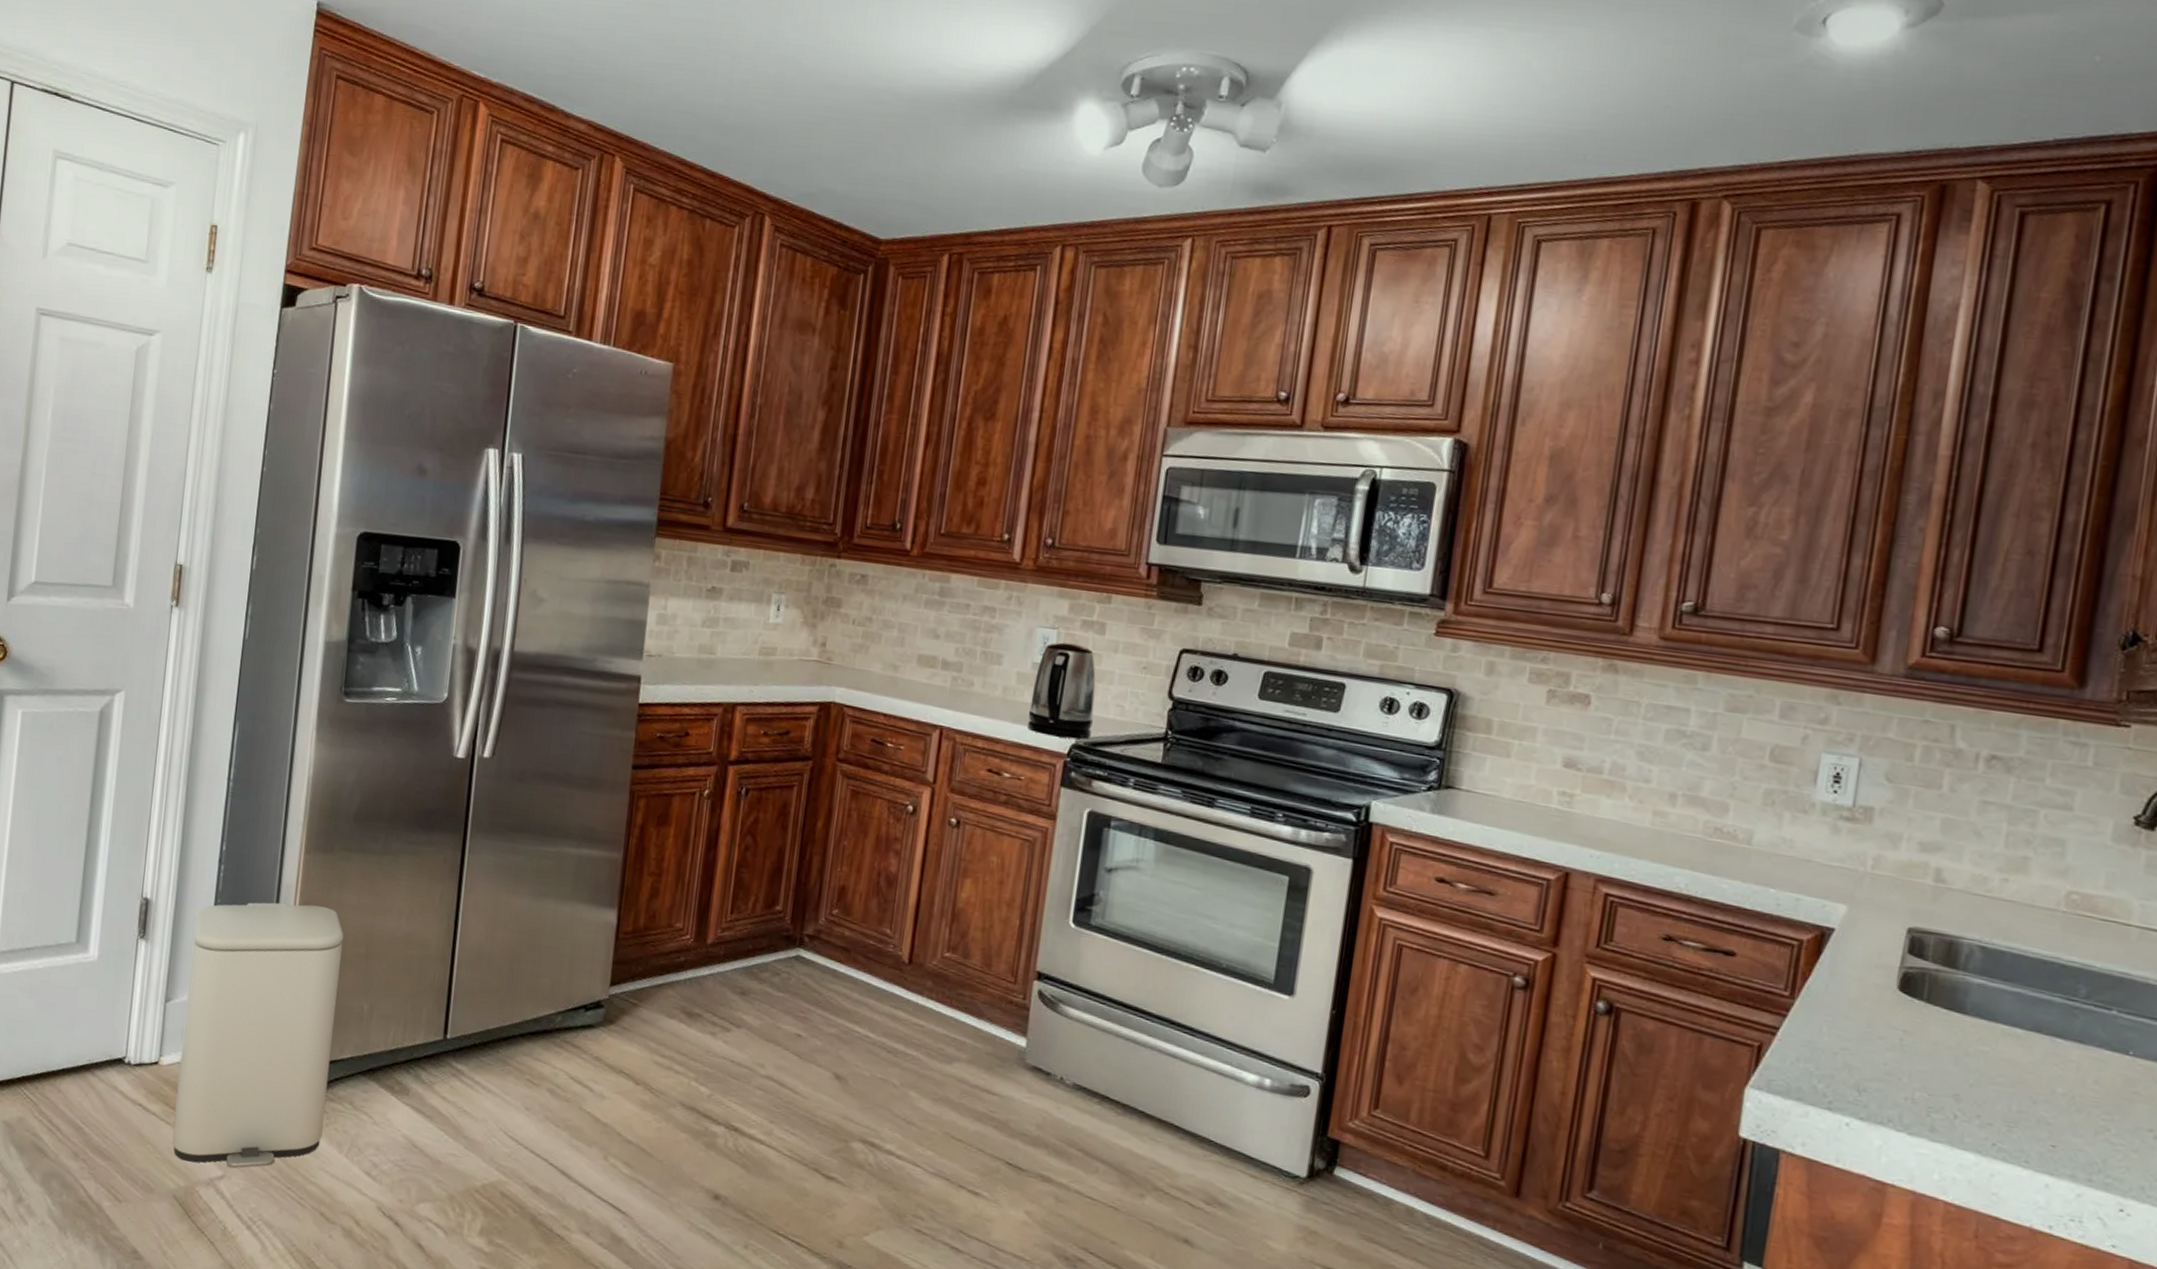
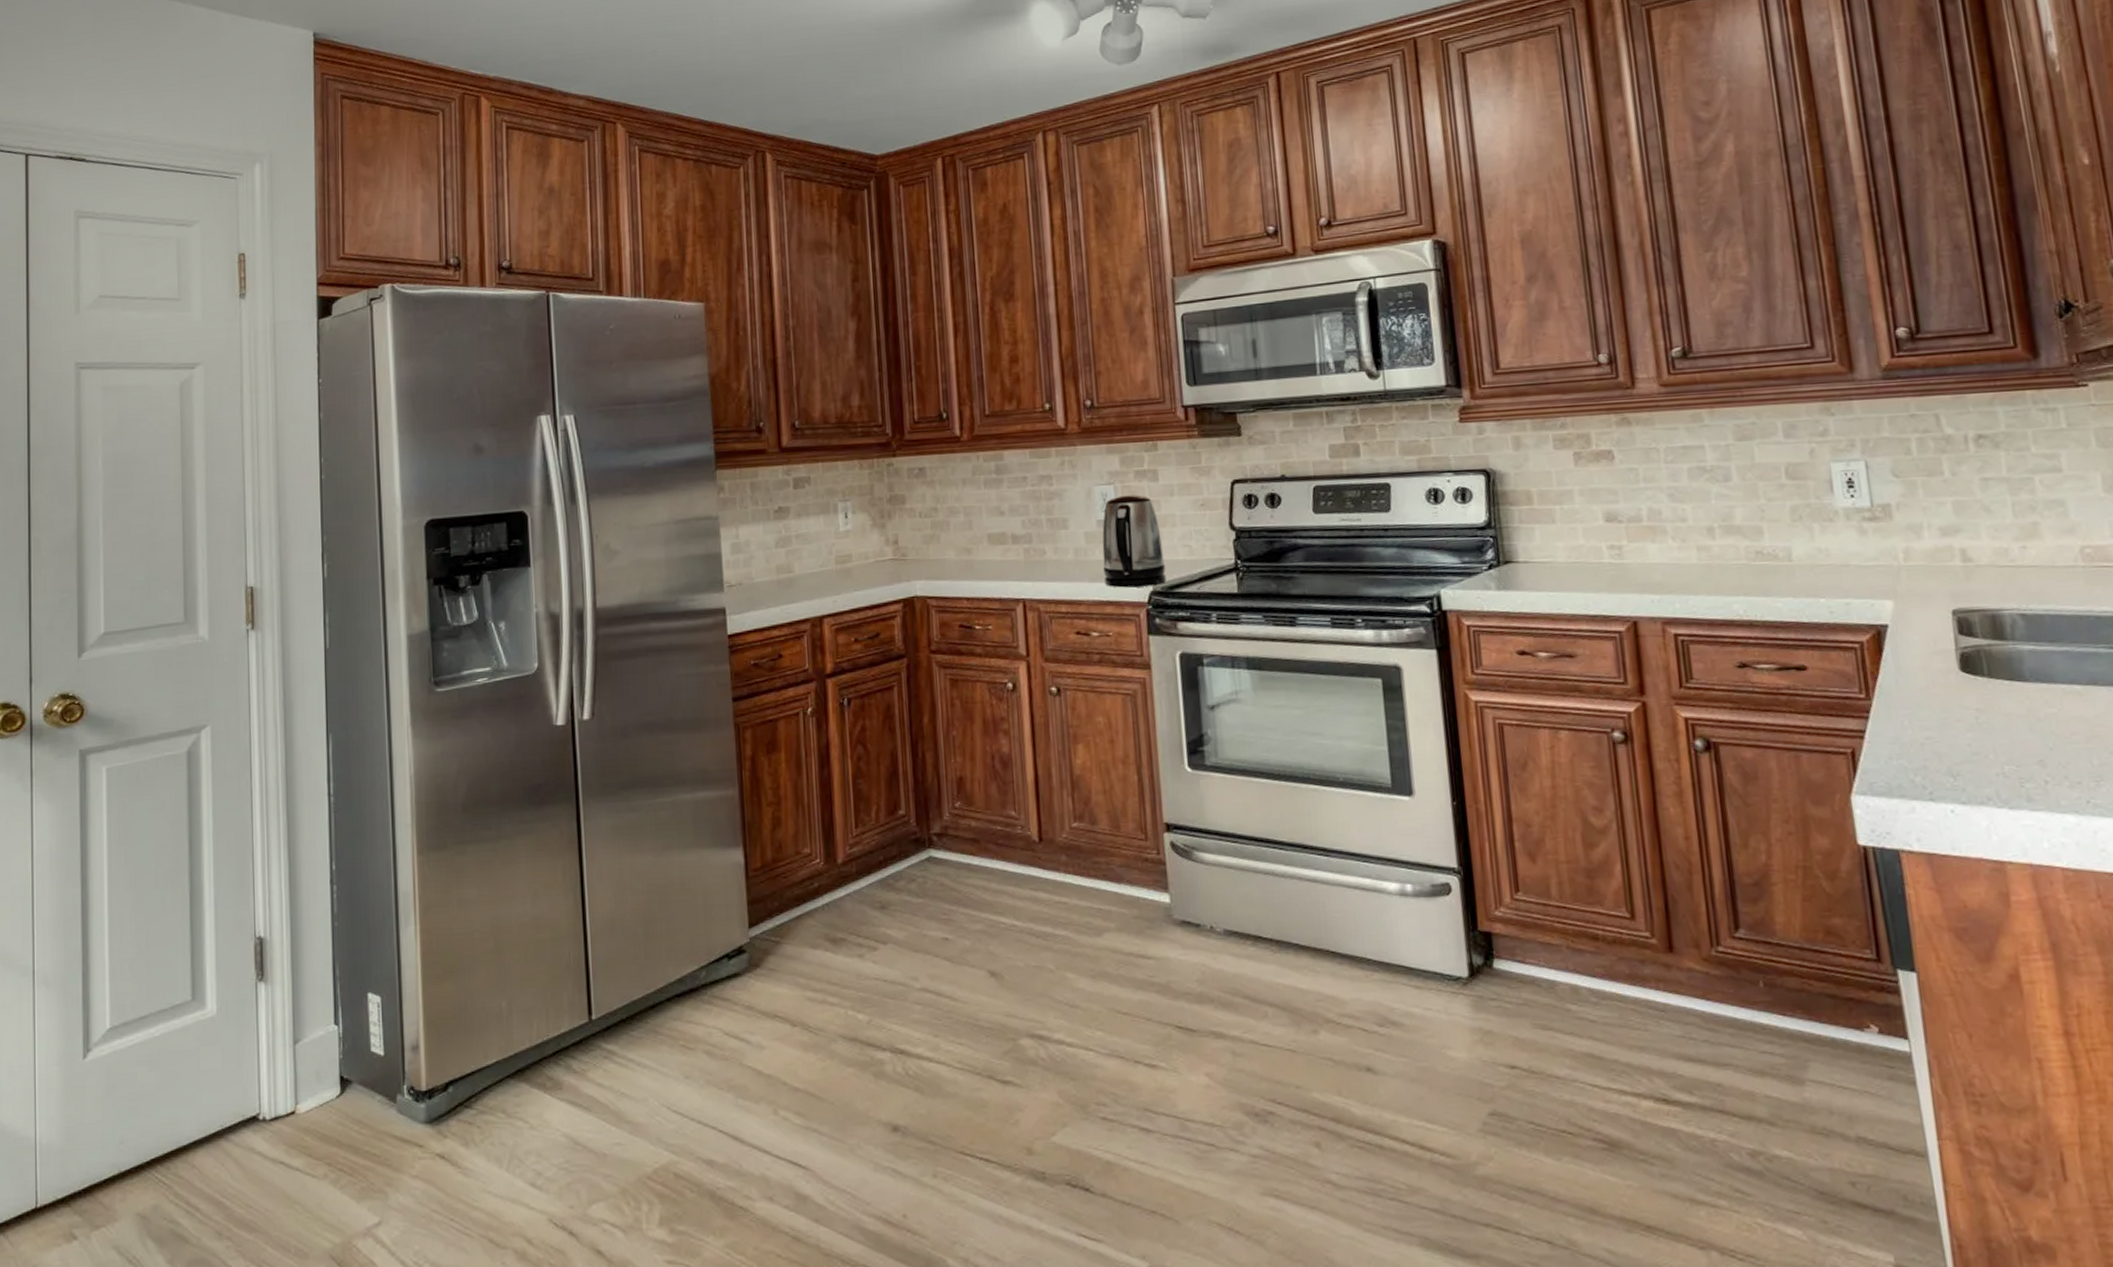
pedal bin: present [172,902,344,1169] -> none [313,907,479,1214]

